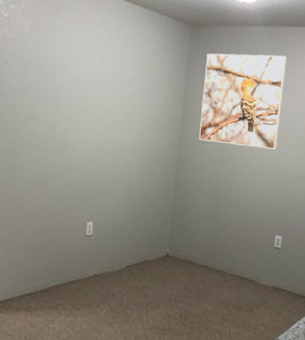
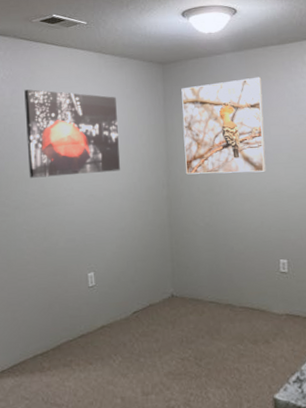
wall art: none [39,26,140,126] -> present [24,89,120,178]

